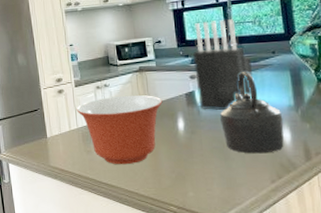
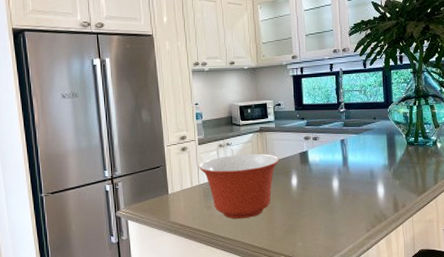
knife block: present [193,19,254,111] -> none [307,87,358,169]
kettle: present [220,72,284,154] -> none [328,135,379,207]

